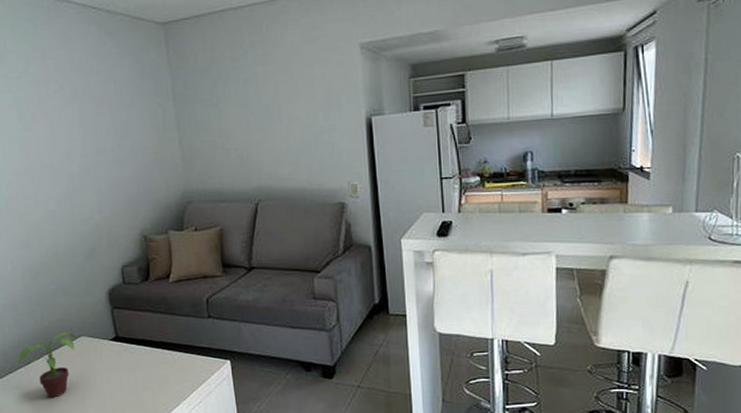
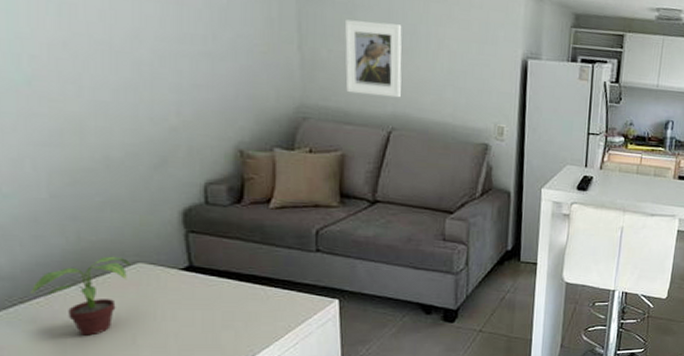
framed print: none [213,108,263,175] -> present [345,19,402,98]

